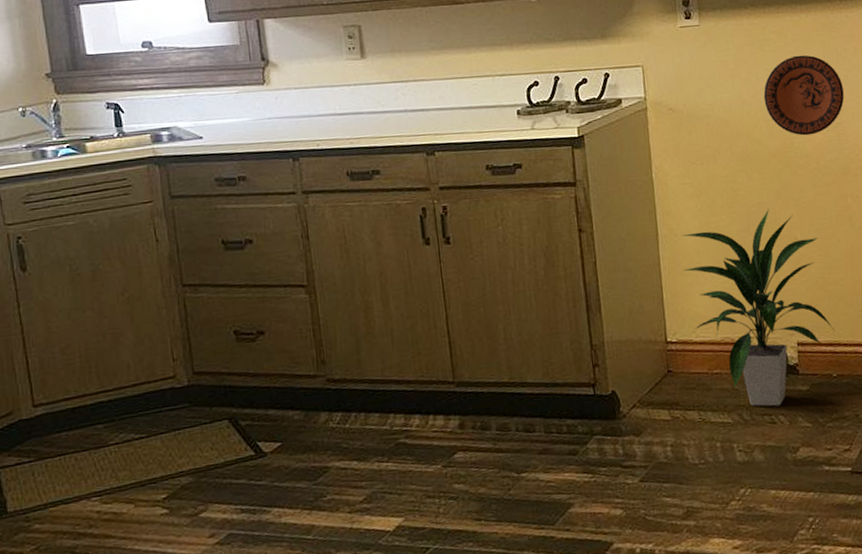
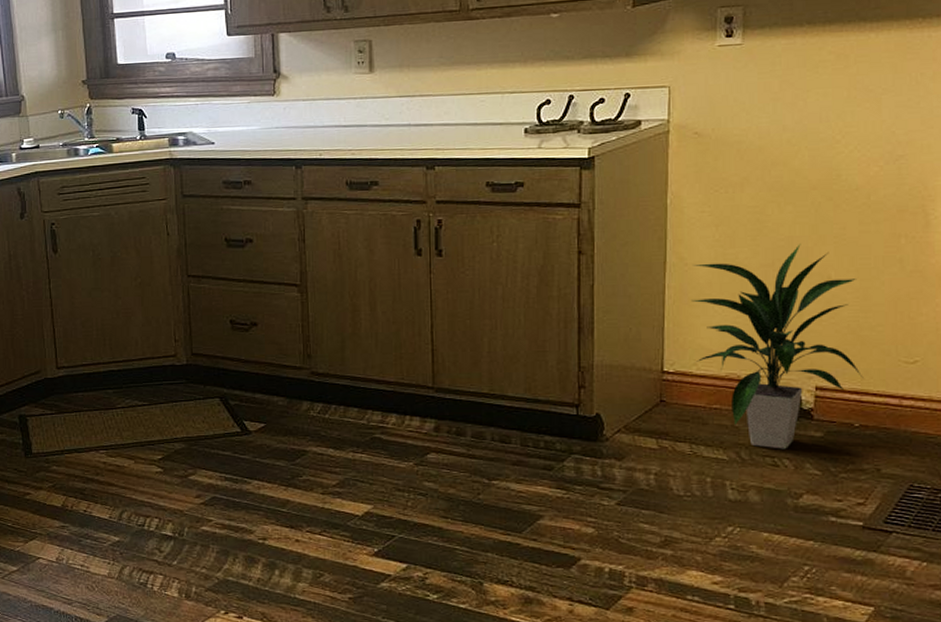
decorative plate: present [763,55,844,136] -> none [810,78,914,168]

